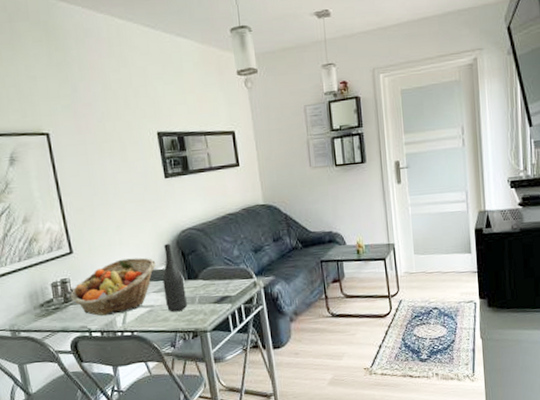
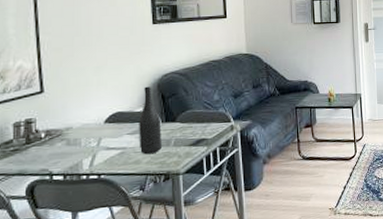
fruit basket: present [70,257,156,316] -> none [34,99,133,158]

